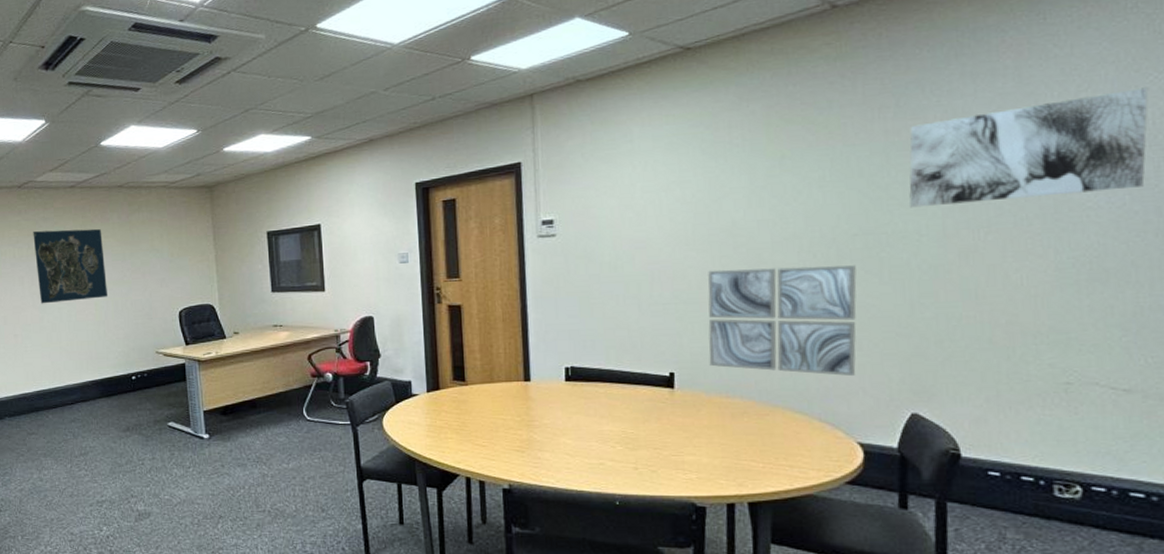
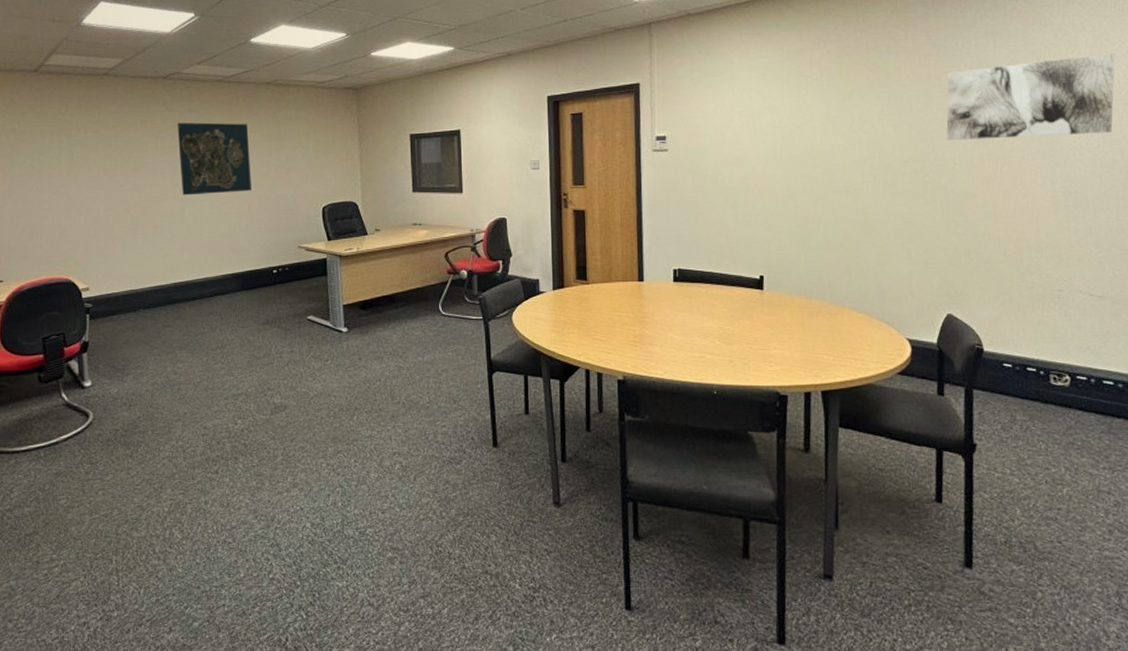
wall art: present [708,265,857,377] -> none [791,186,907,282]

